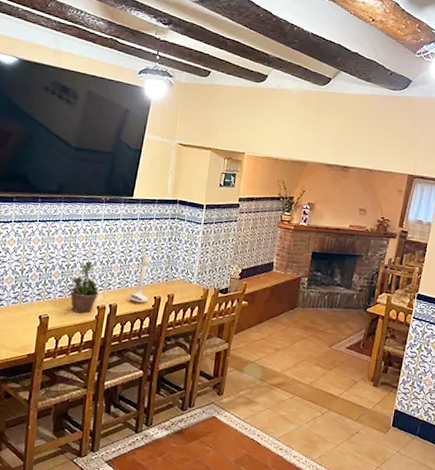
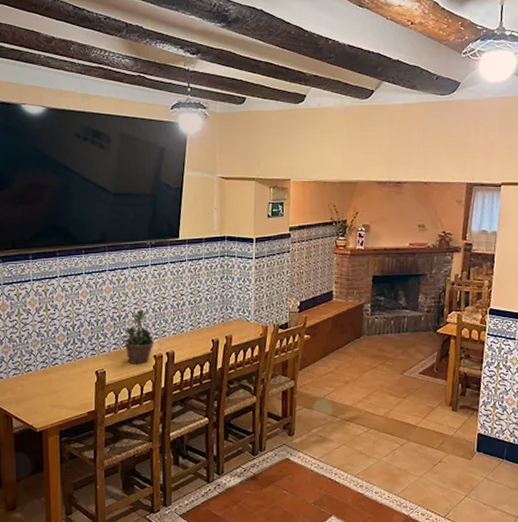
candle holder: present [128,254,151,303] -> none [185,296,205,347]

